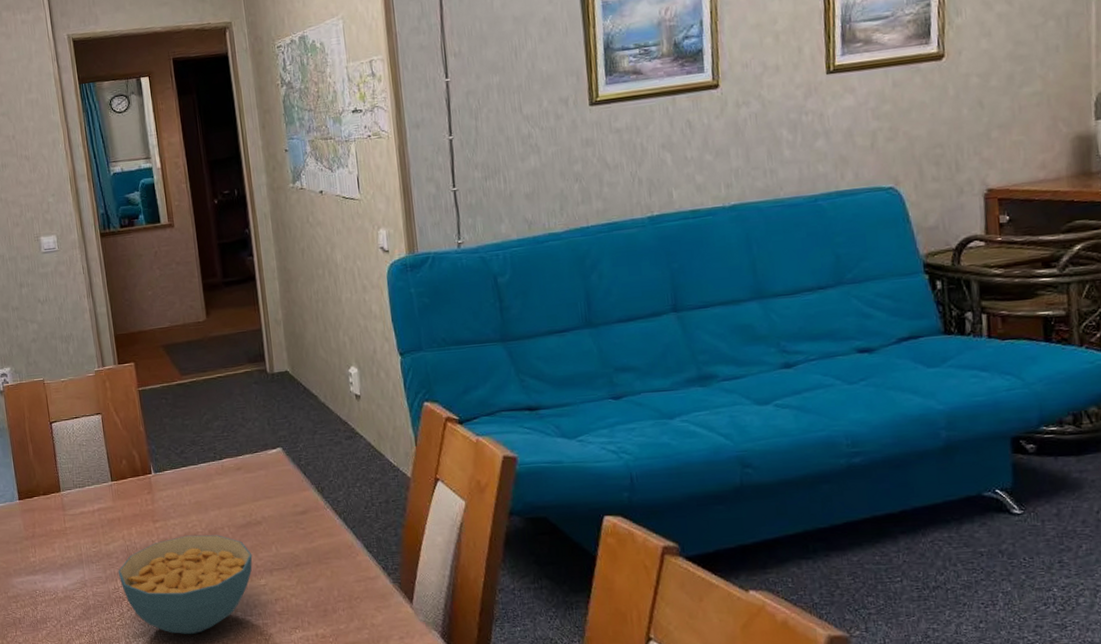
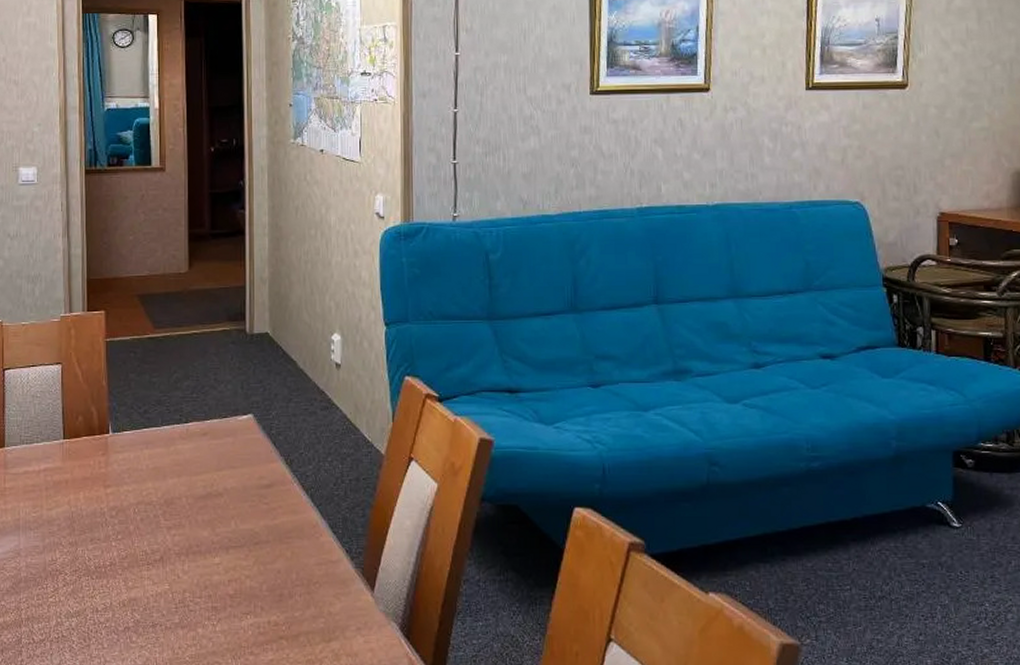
cereal bowl: present [118,535,253,635] -> none [58,504,209,617]

